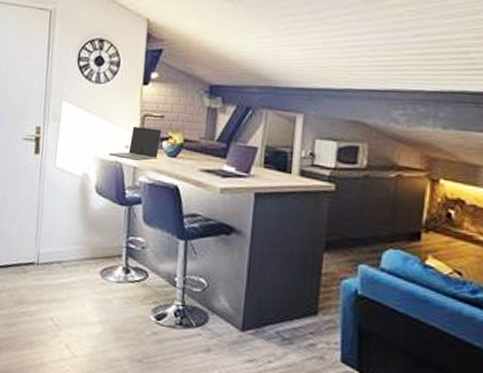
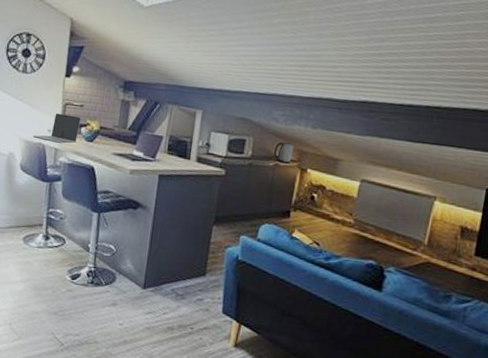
kettle: none [394,147,421,174] -> present [273,141,294,164]

